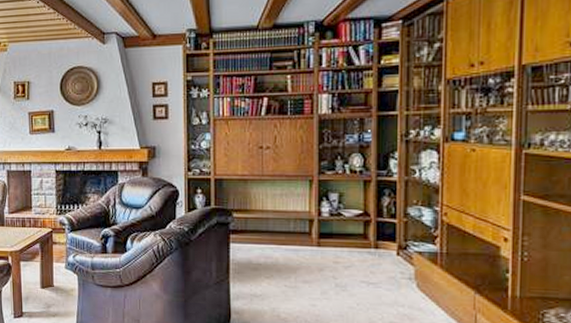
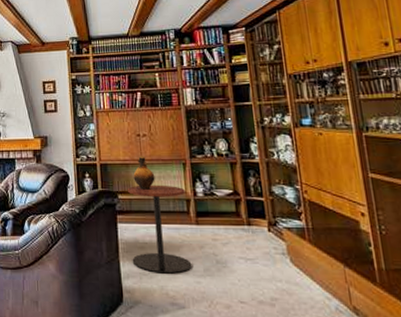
side table: none [243,203,309,296] -> present [128,185,192,274]
ceramic jug: none [252,171,276,208] -> present [133,156,155,190]

